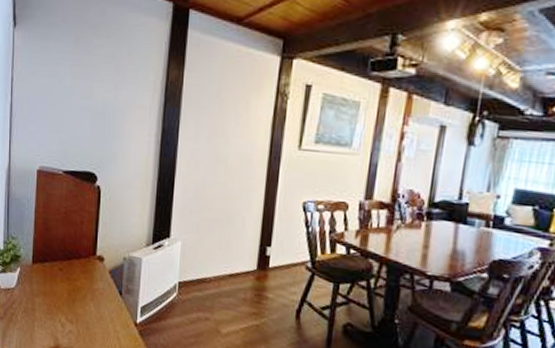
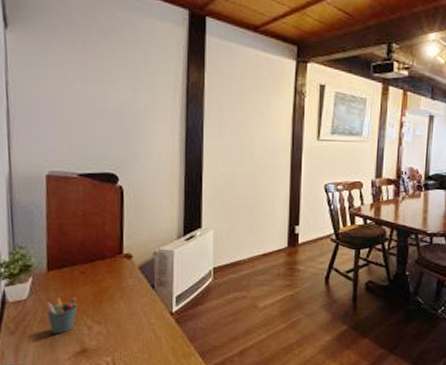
pen holder: none [29,290,54,327] -> present [46,297,78,334]

